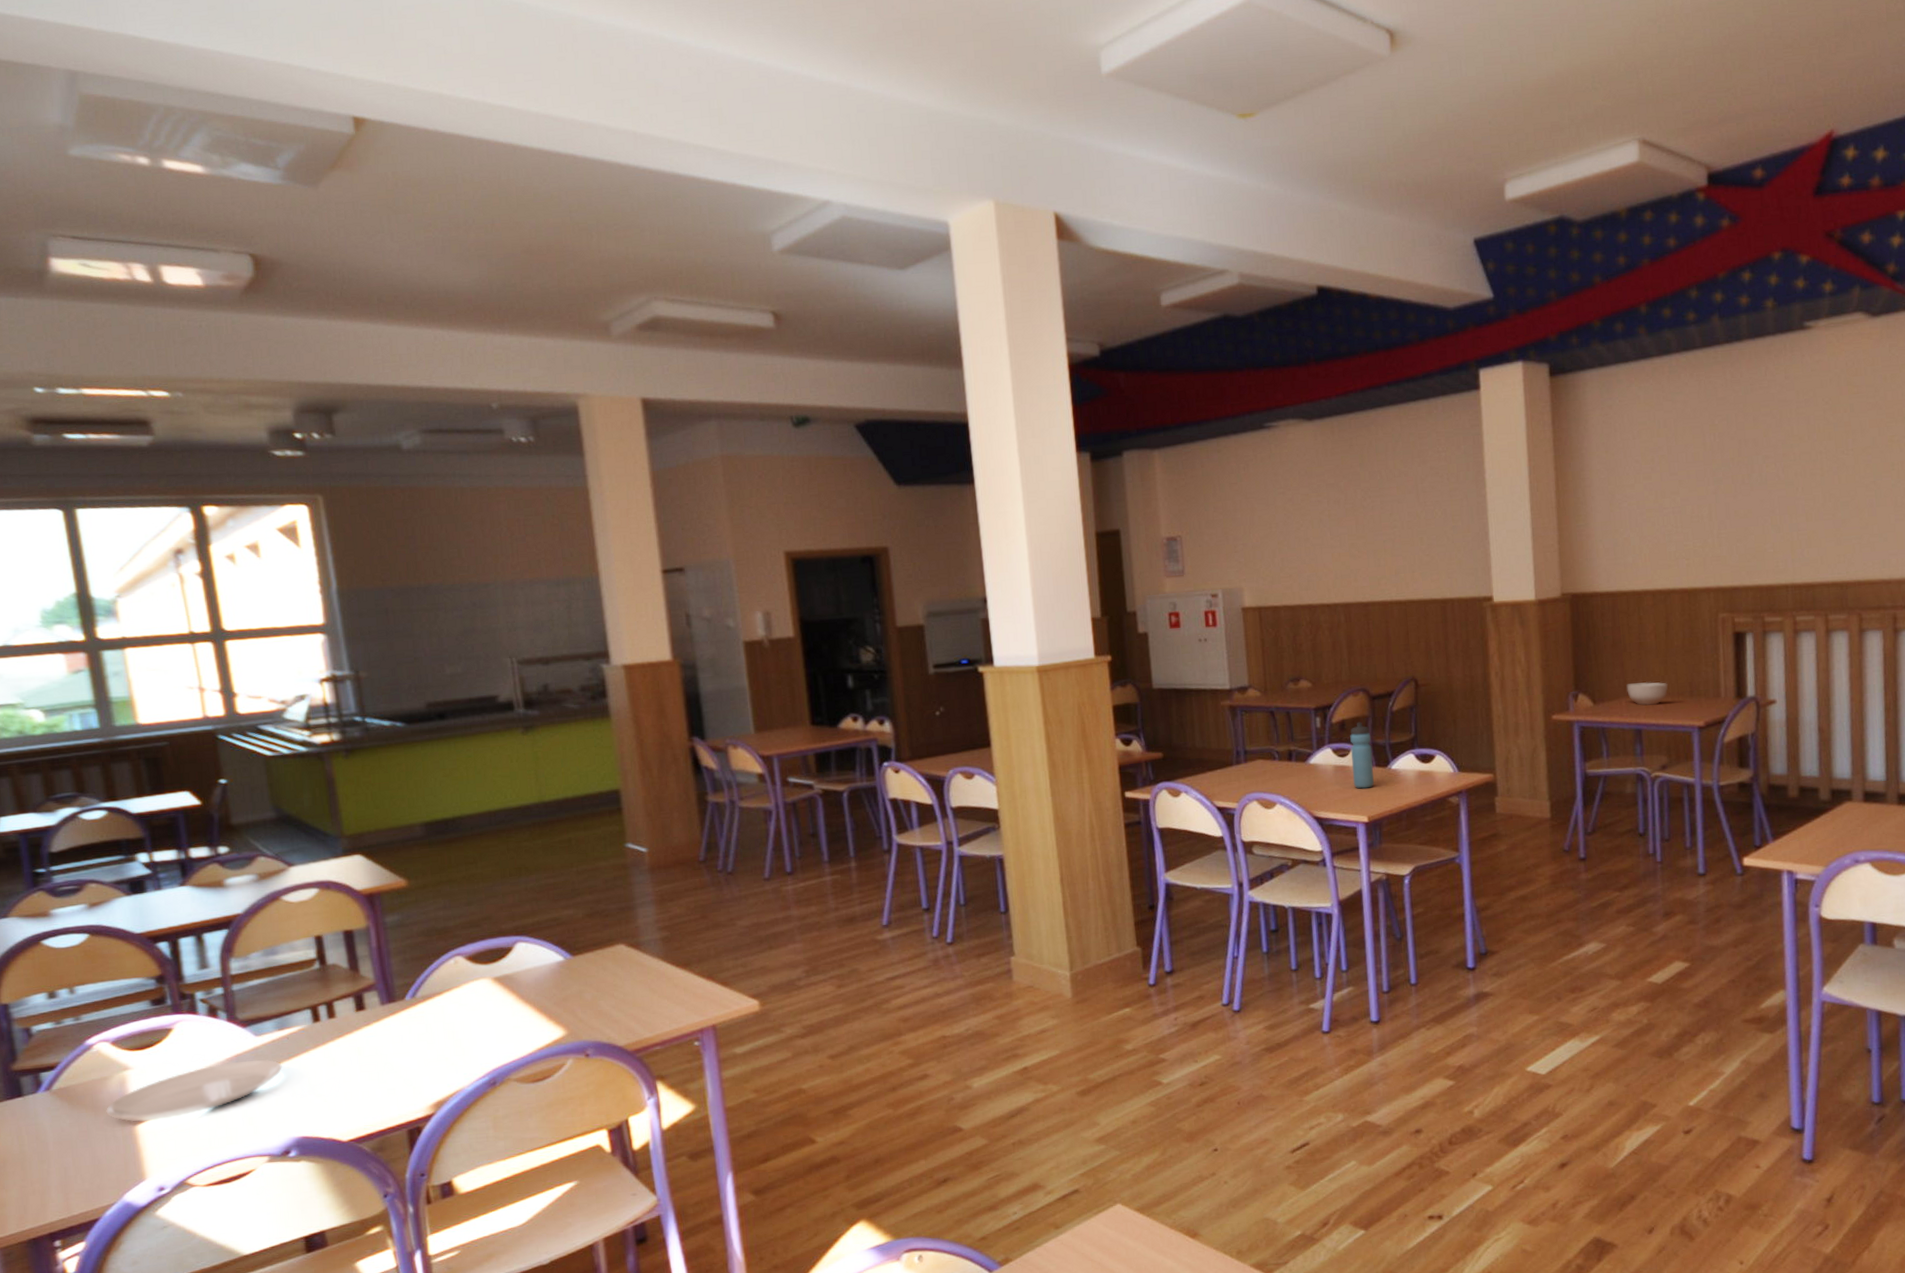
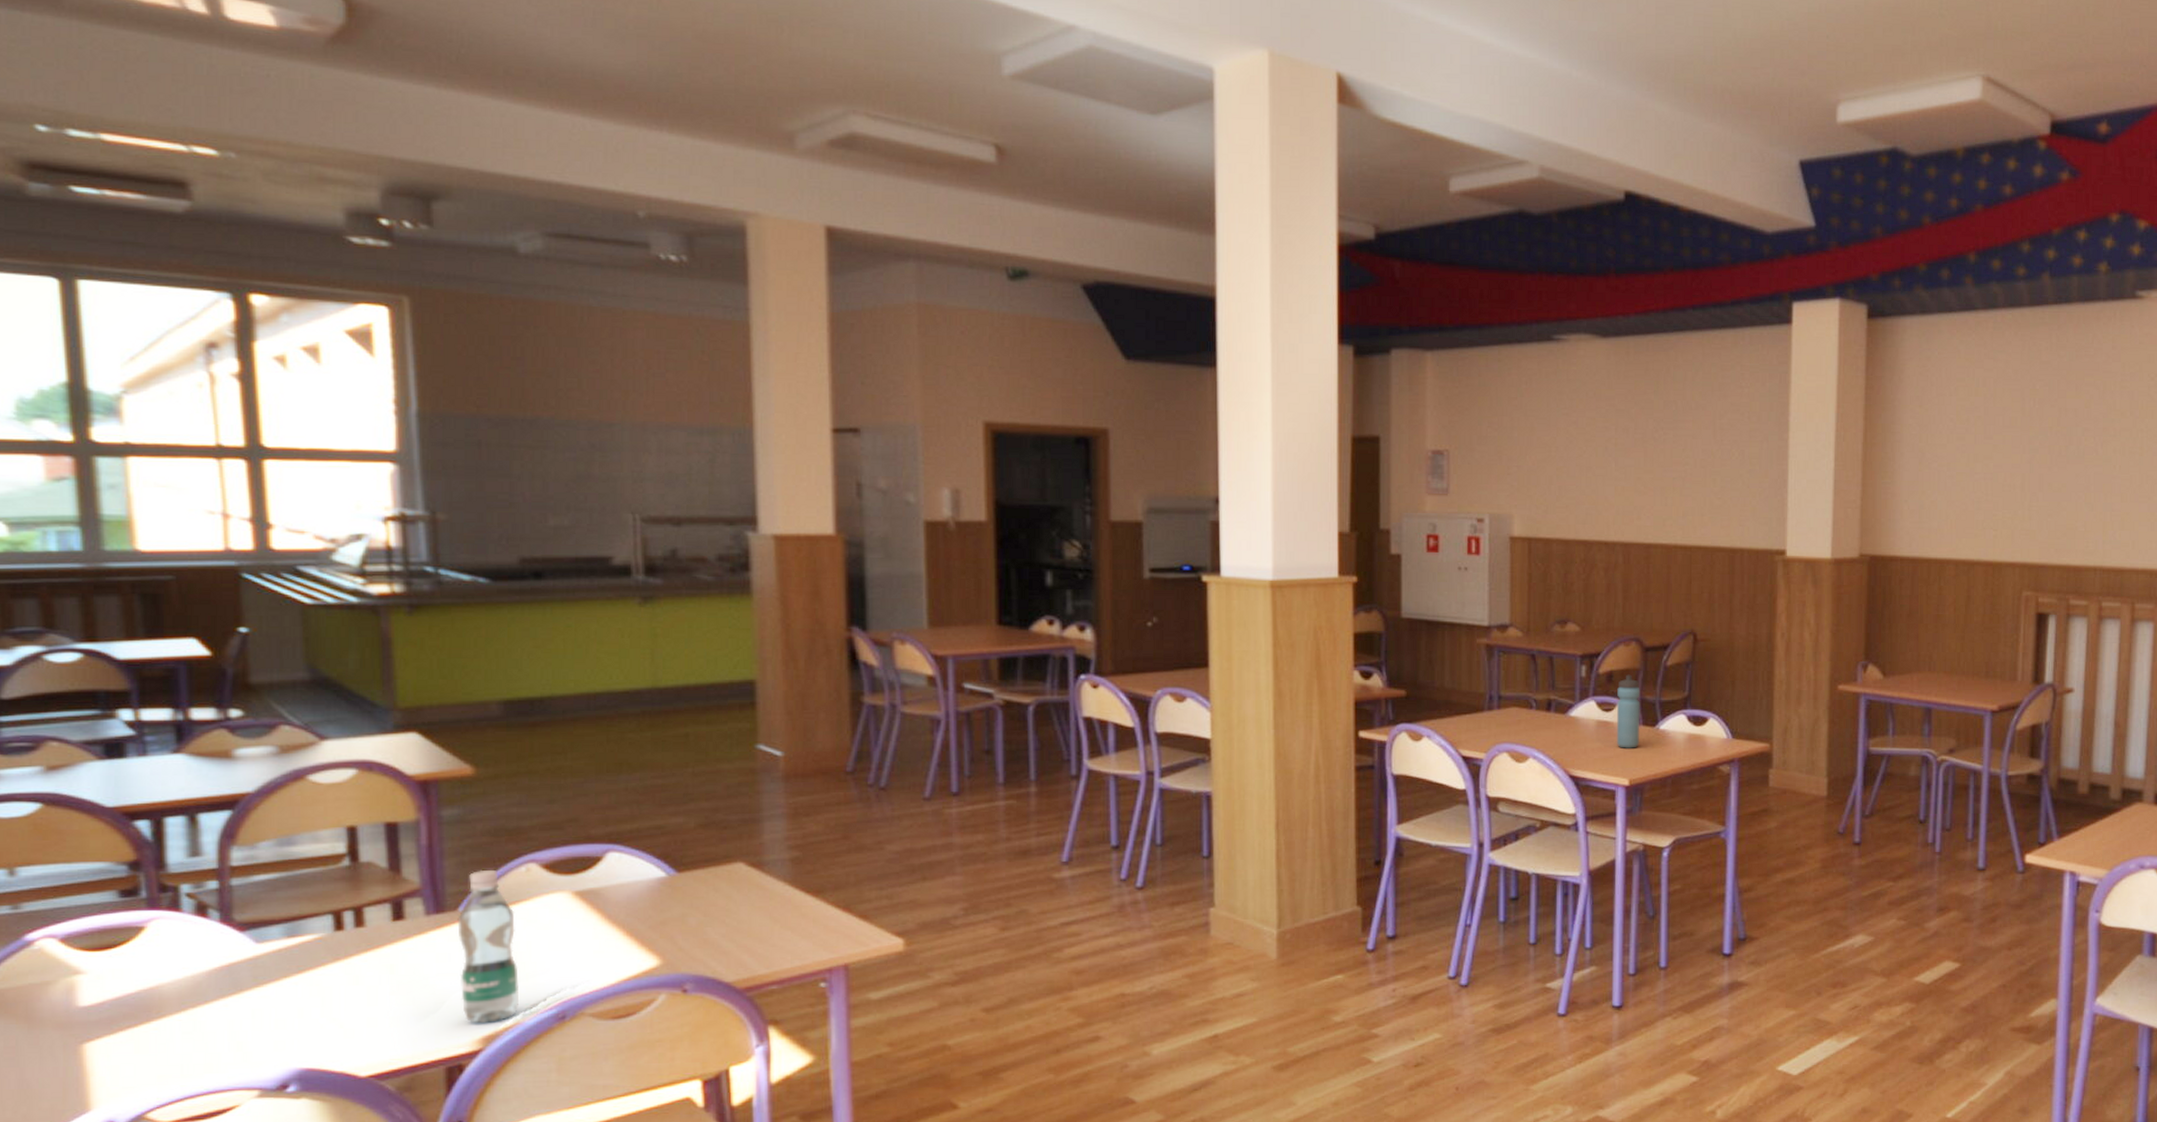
plate: present [106,1059,282,1122] -> none [44,971,288,1040]
bottle: none [405,963,459,1092] -> present [457,869,519,1023]
bowl: present [1626,682,1668,706] -> none [1920,657,1964,683]

